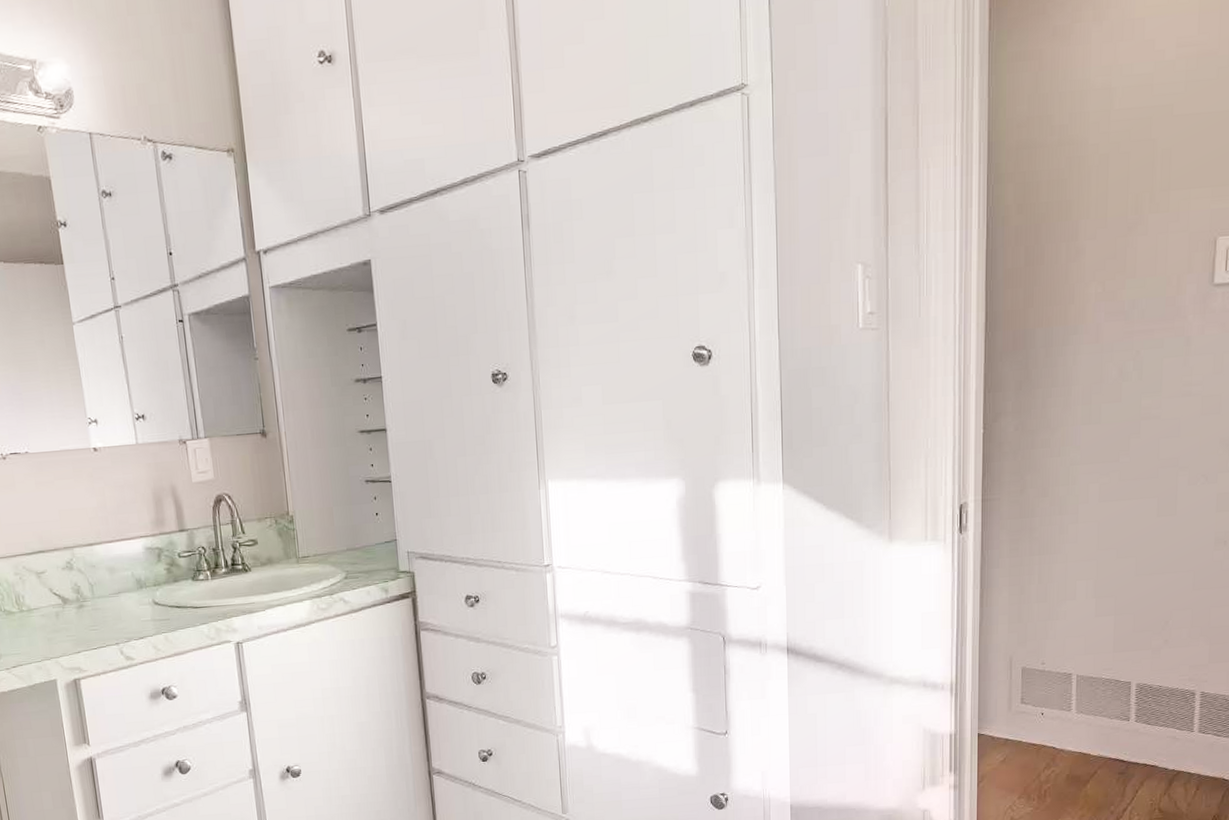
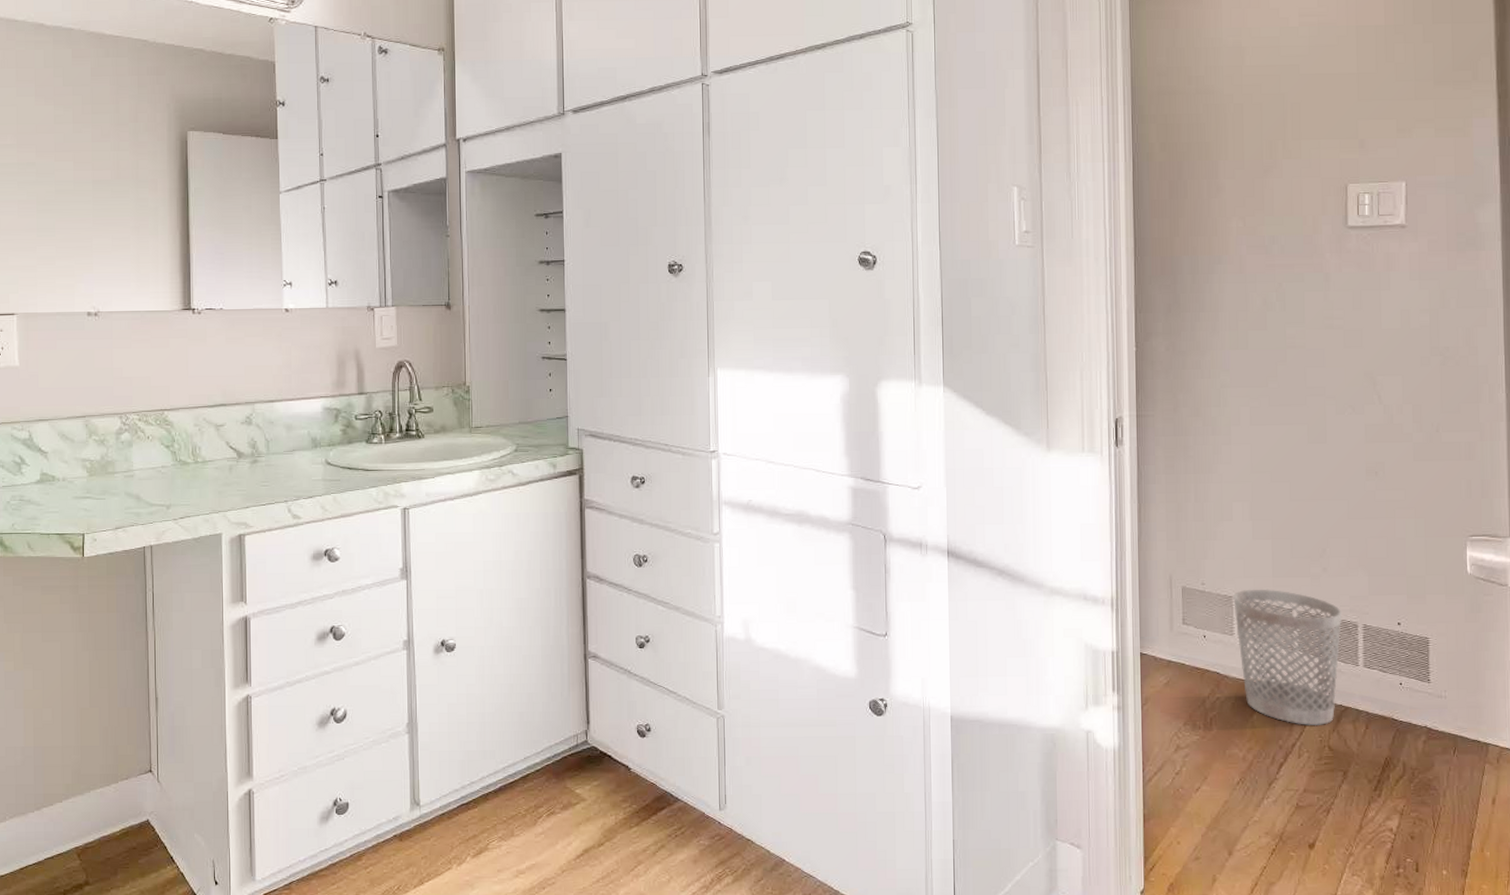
wastebasket: none [1073,664,1180,791] -> present [1233,589,1342,726]

